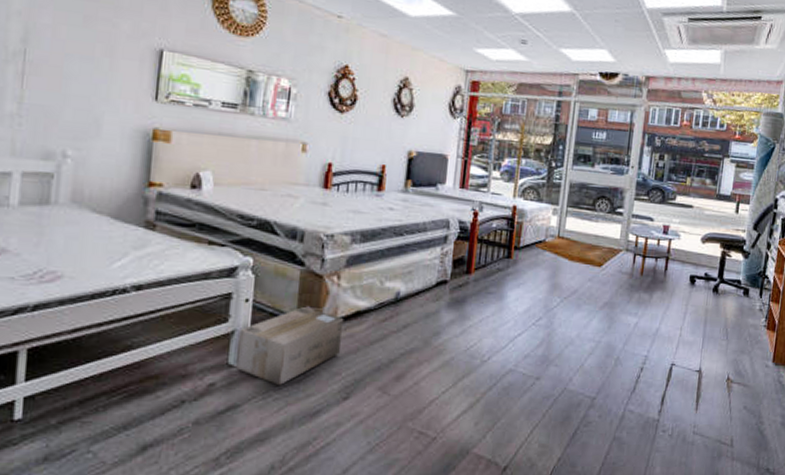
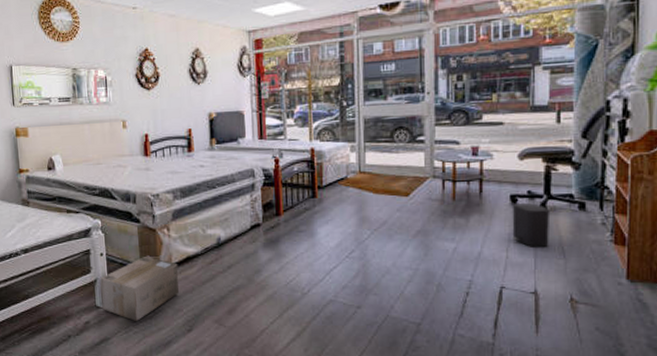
pedal bin: none [687,284,720,328] -> present [512,203,549,247]

